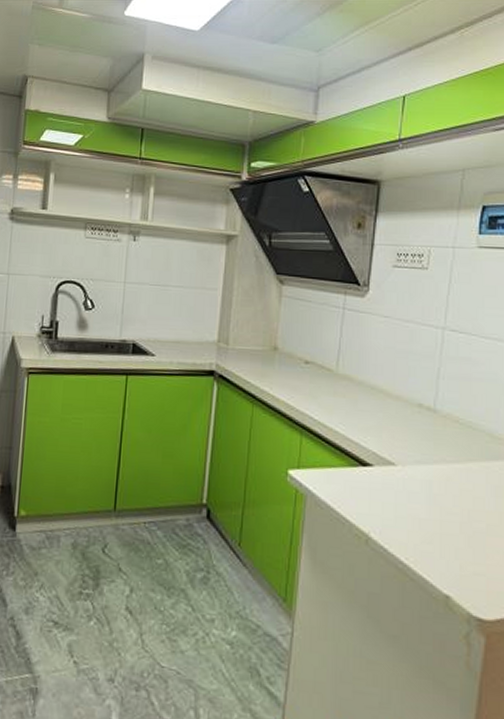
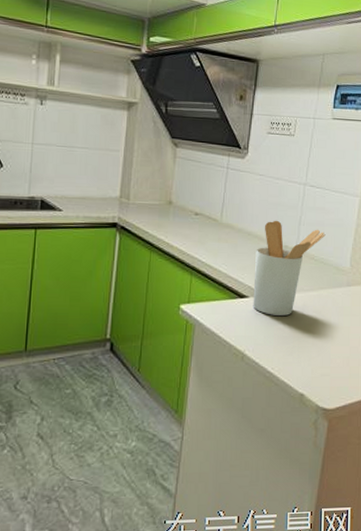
utensil holder: none [379,372,474,492] -> present [253,220,326,316]

